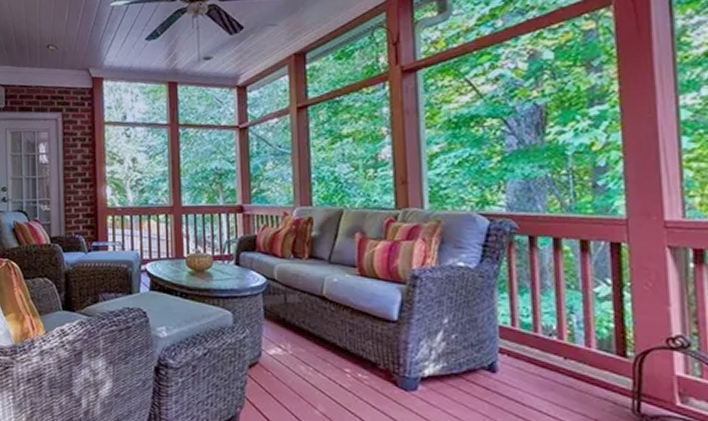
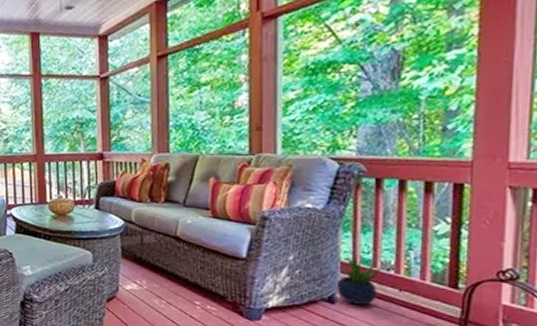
potted plant: none [493,316,545,374] -> present [335,253,383,305]

